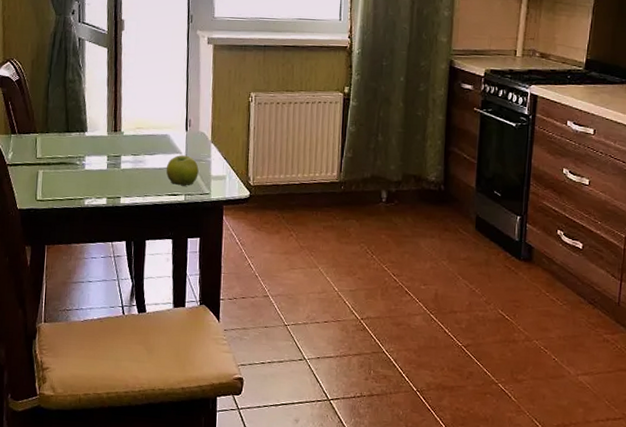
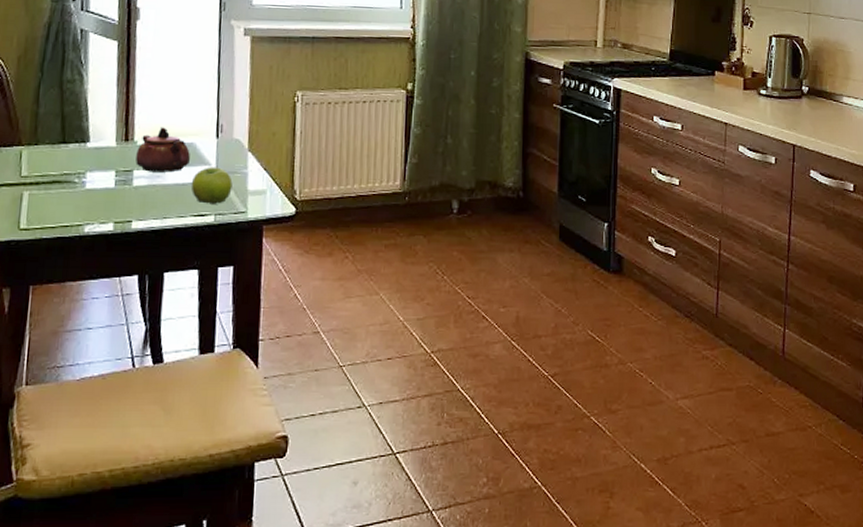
teapot: none [123,120,165,159] -> present [135,127,190,173]

